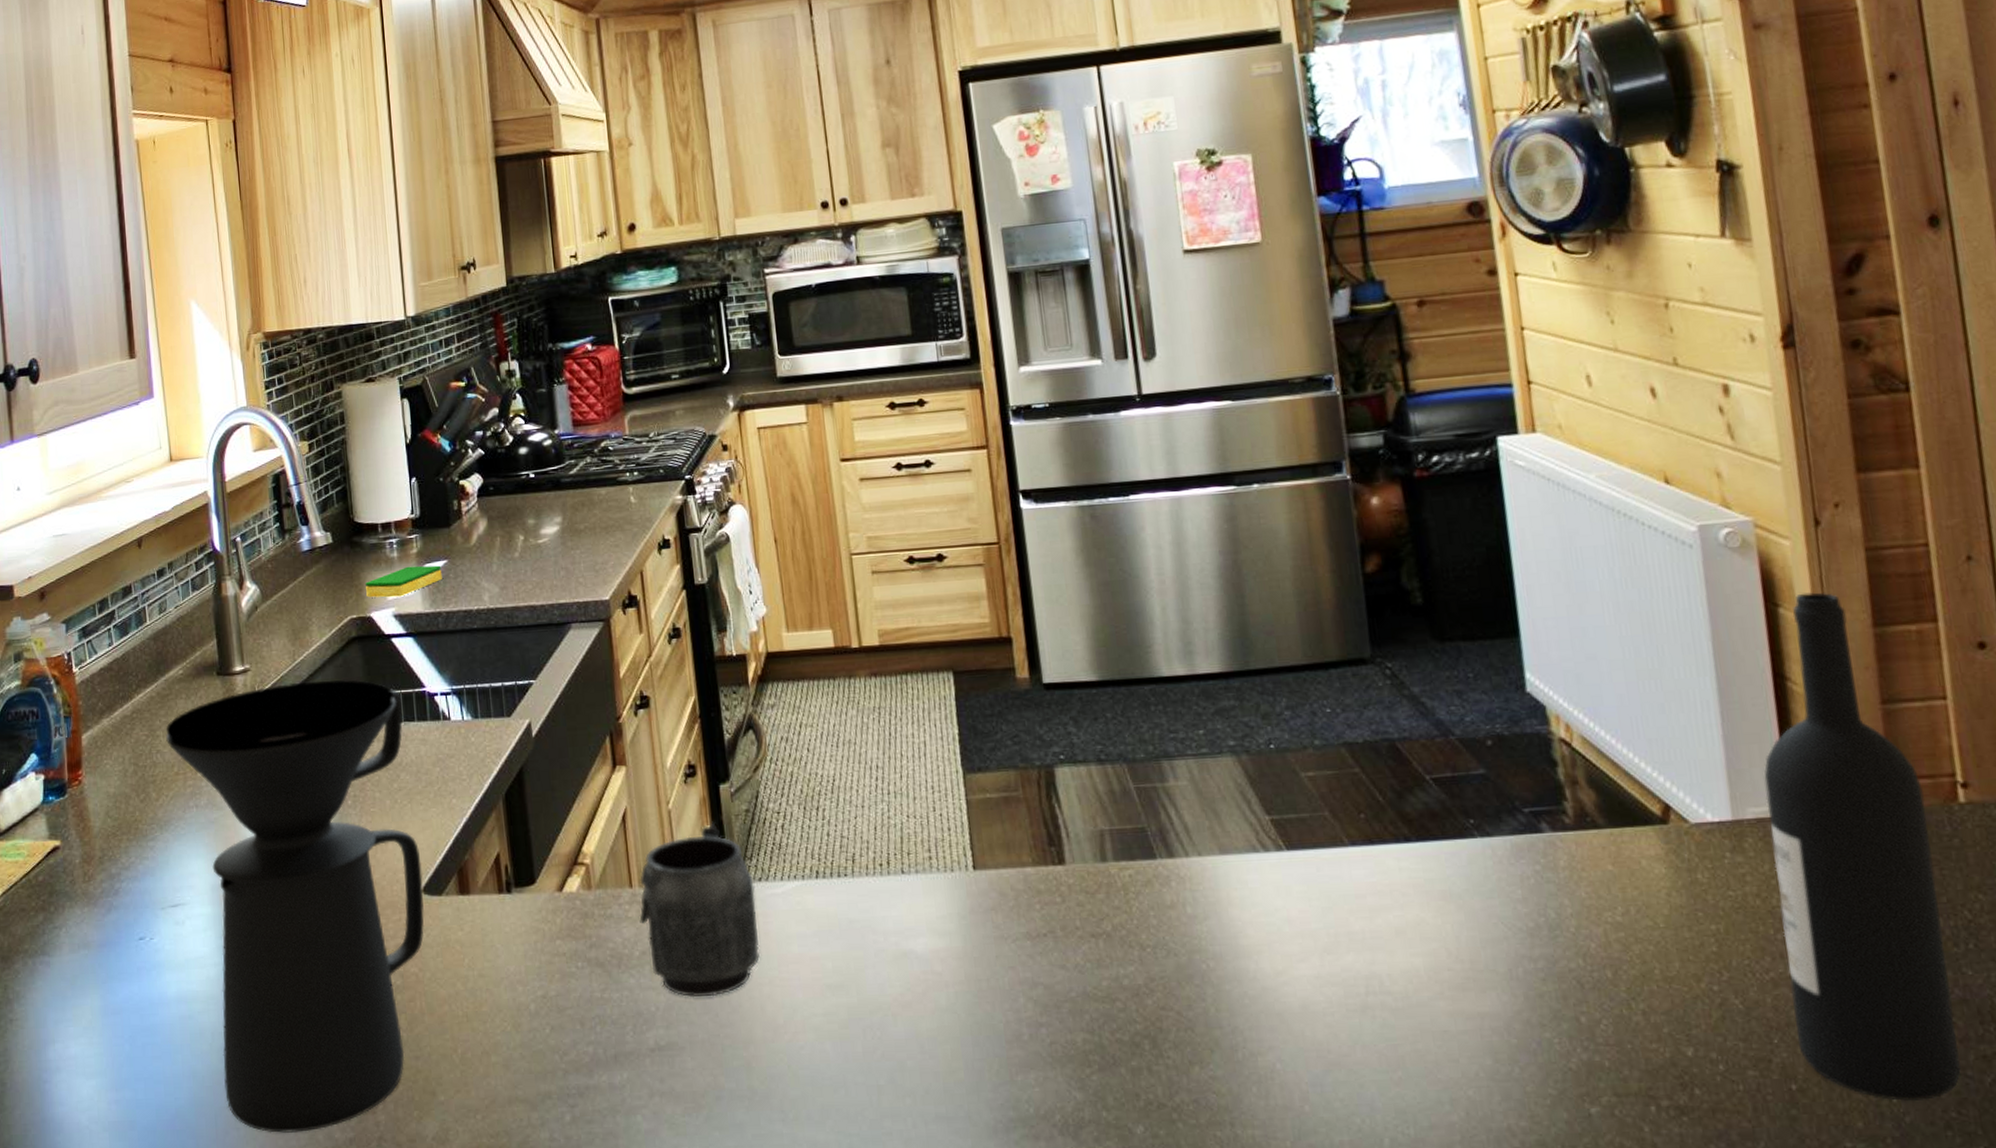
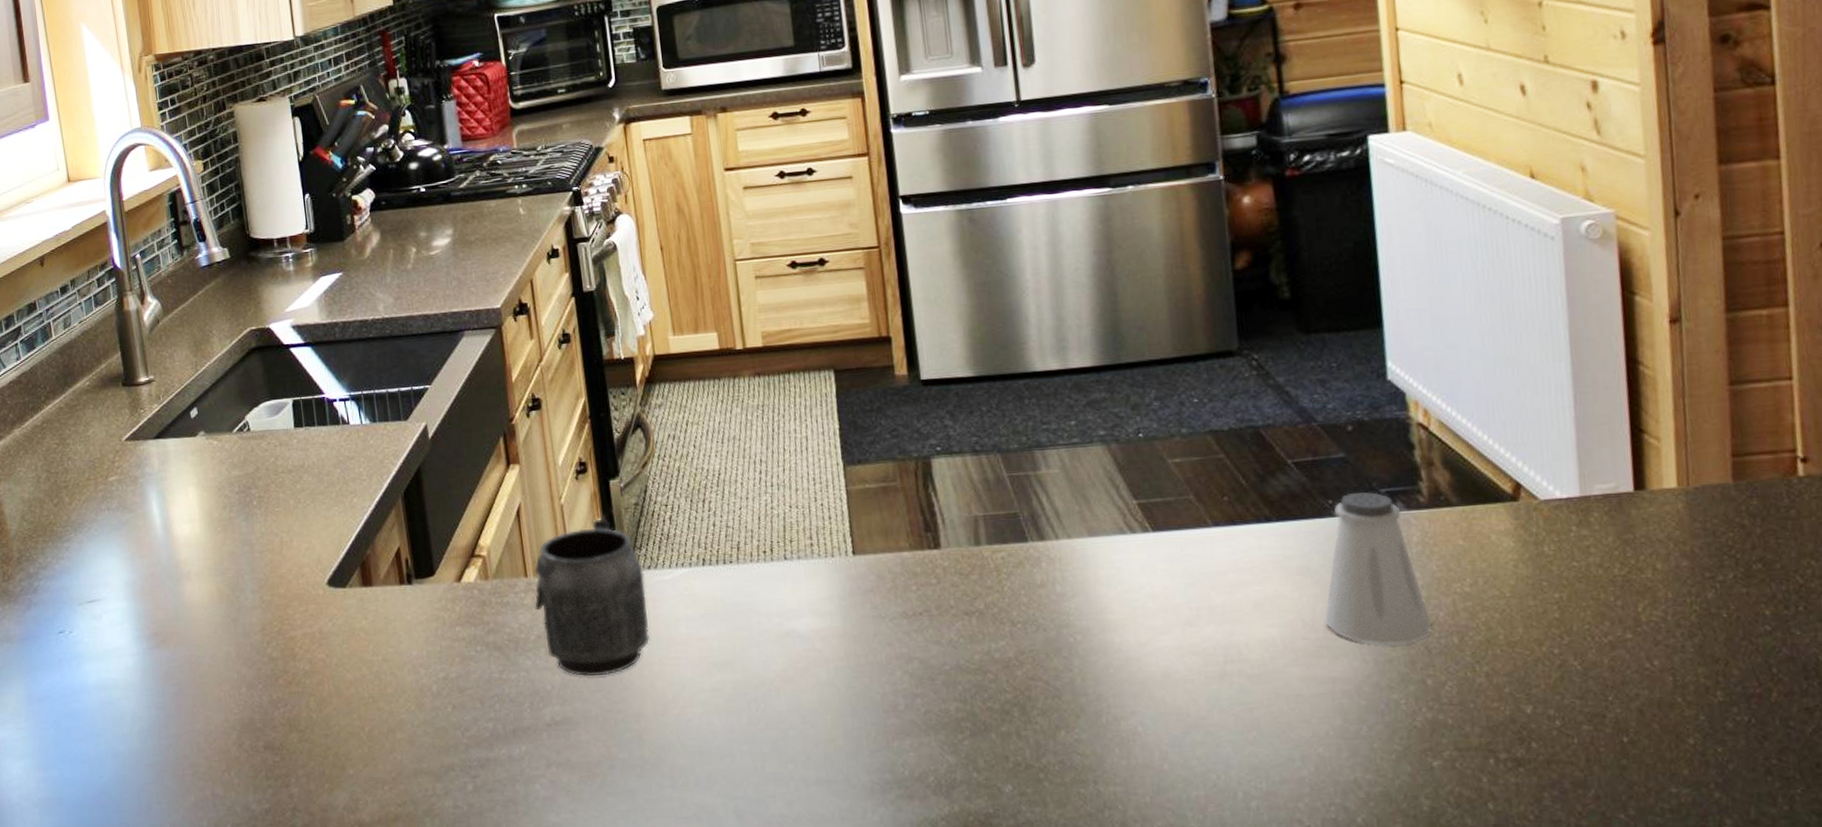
coffee maker: present [166,679,425,1133] -> none [75,387,330,806]
dish sponge: present [366,565,442,598] -> none [263,278,338,310]
saltshaker: none [1469,812,1584,978] -> present [1324,492,1432,645]
wine bottle: present [1764,592,1962,1102] -> none [1612,280,1785,751]

